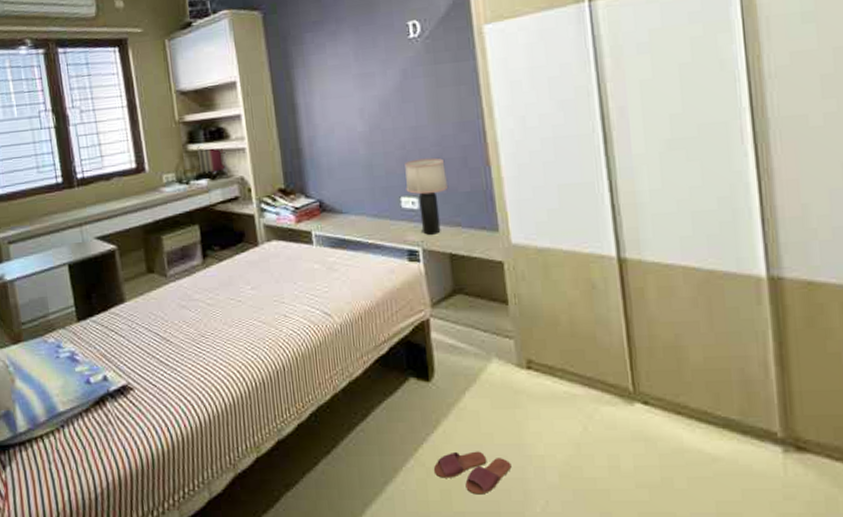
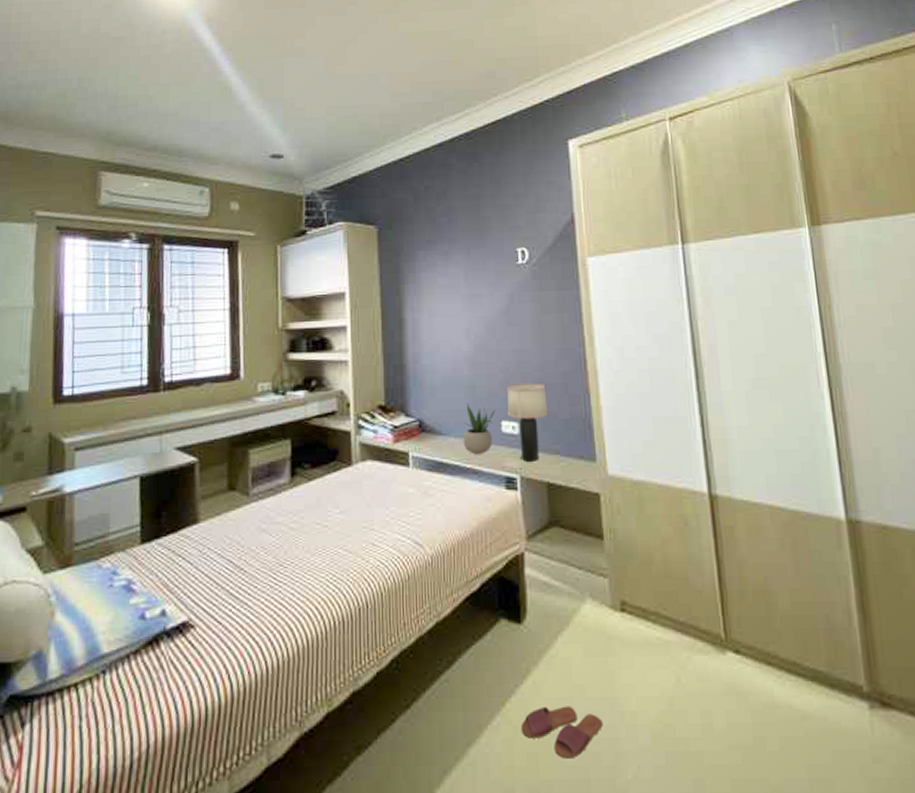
books: present [197,146,225,174] -> none [298,356,324,385]
potted plant: none [363,182,394,230] -> present [463,403,495,454]

